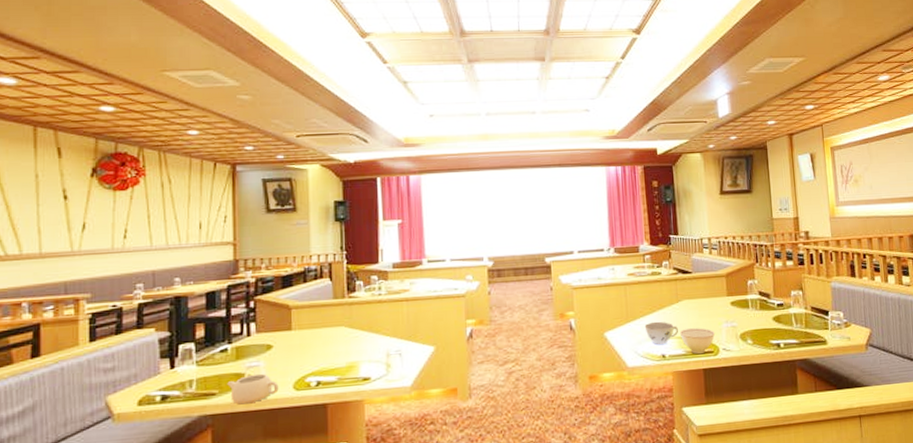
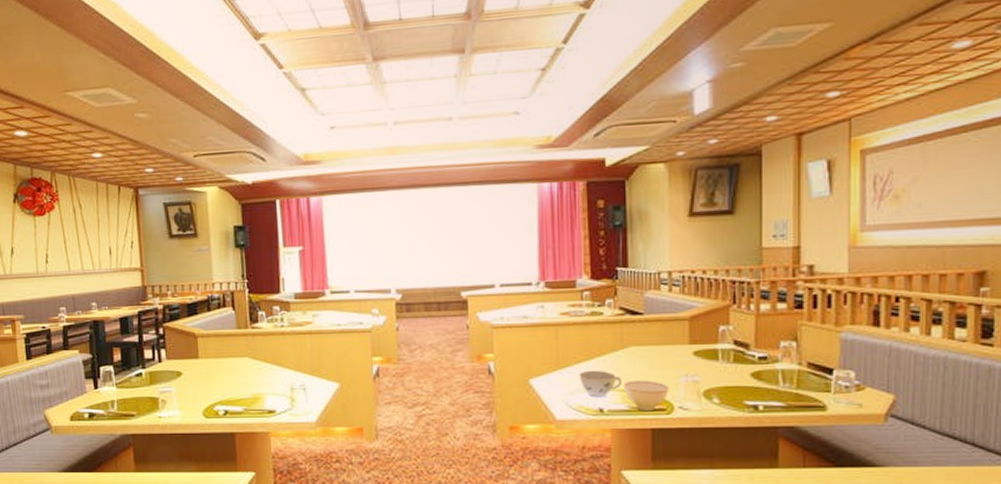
teapot: present [227,373,279,405] -> none [144,399,190,427]

